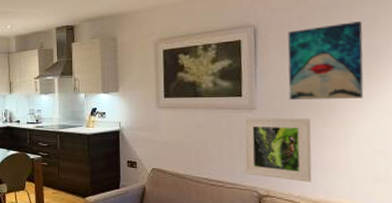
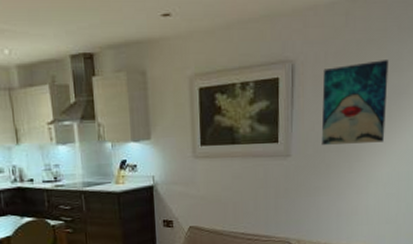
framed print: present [243,118,312,182] -> none [278,164,338,229]

